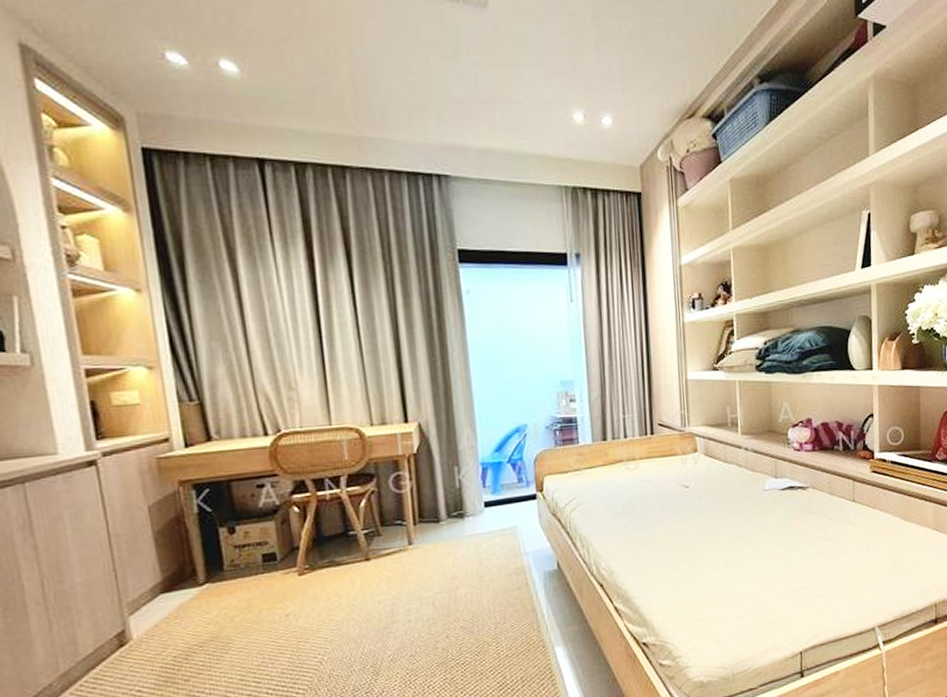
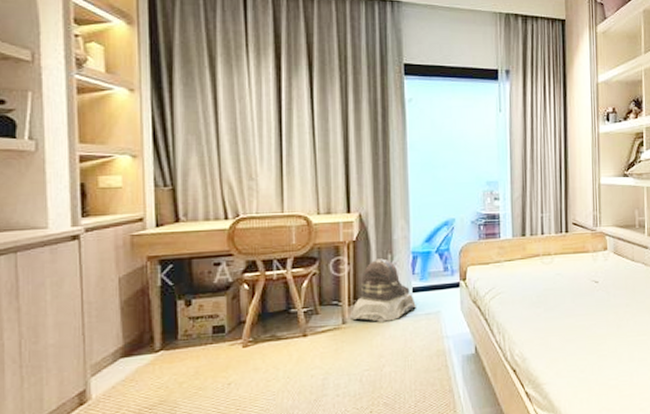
backpack: none [418,472,490,541] -> present [352,258,416,322]

